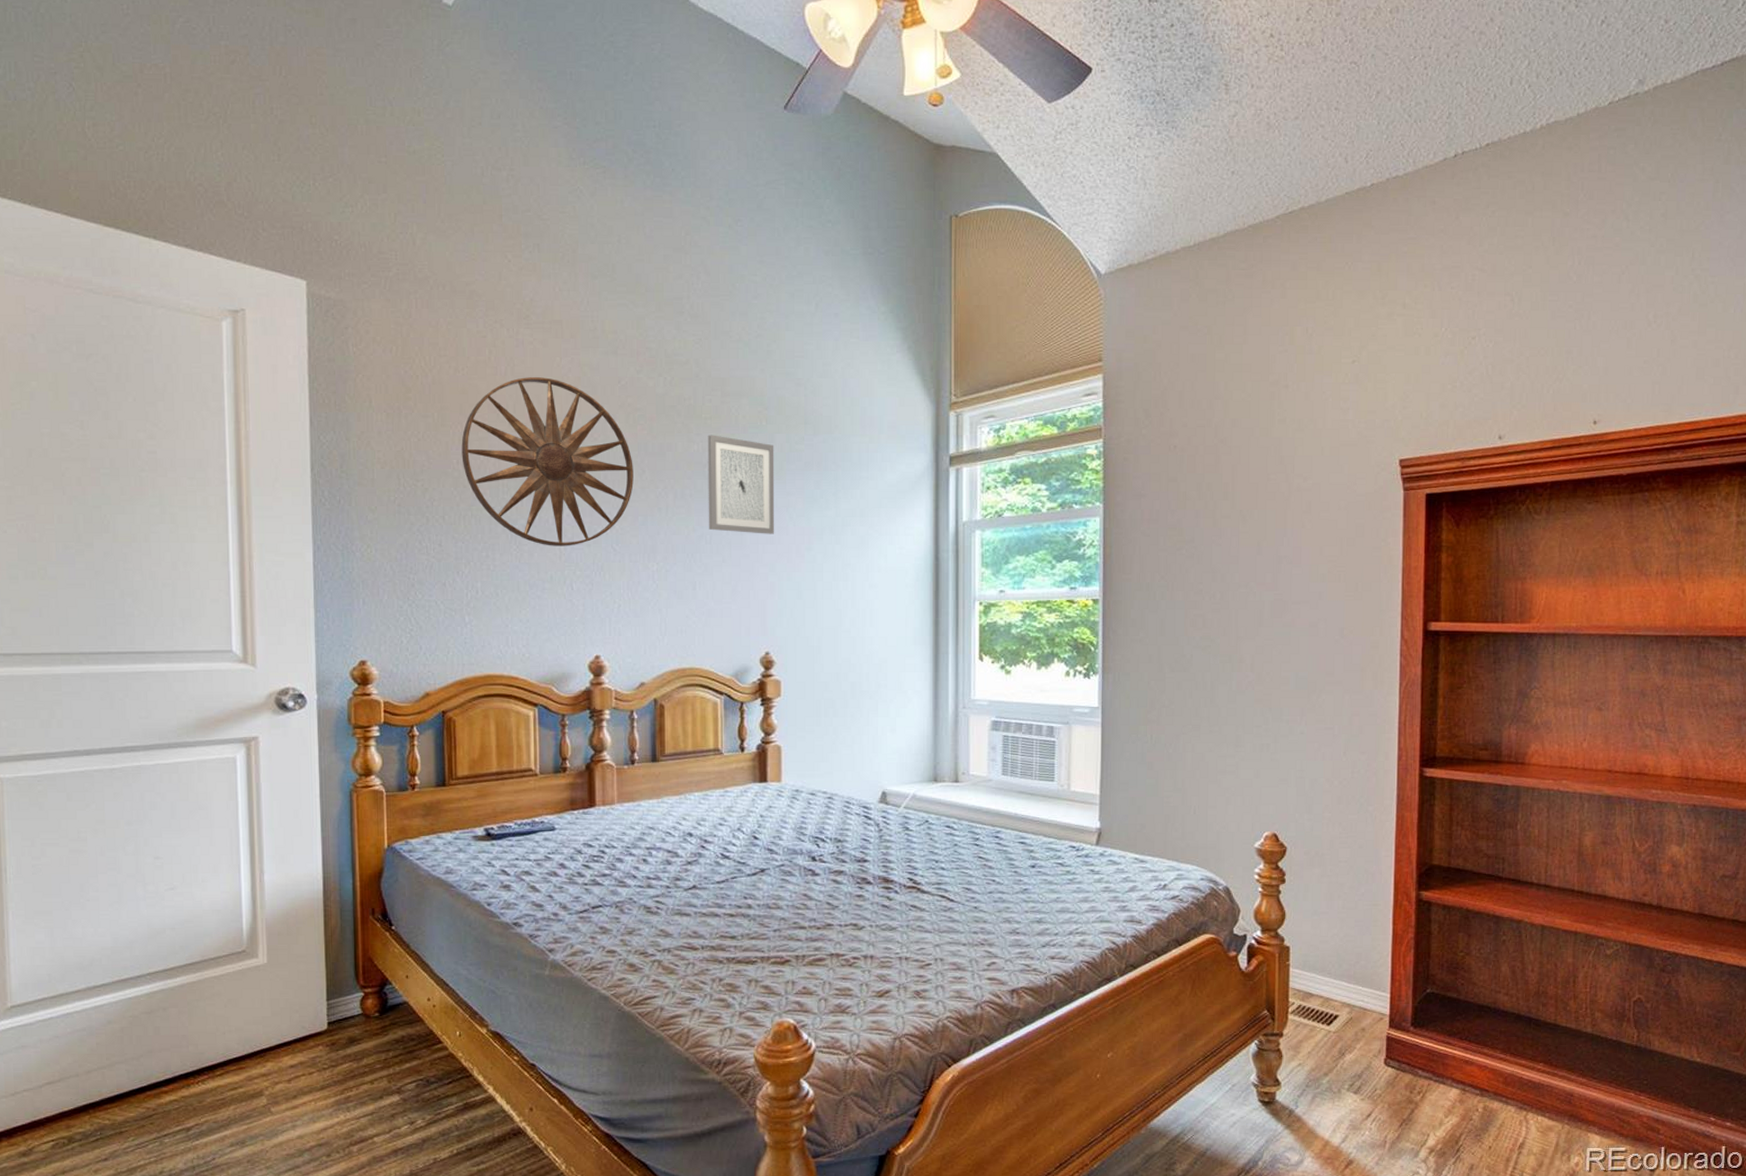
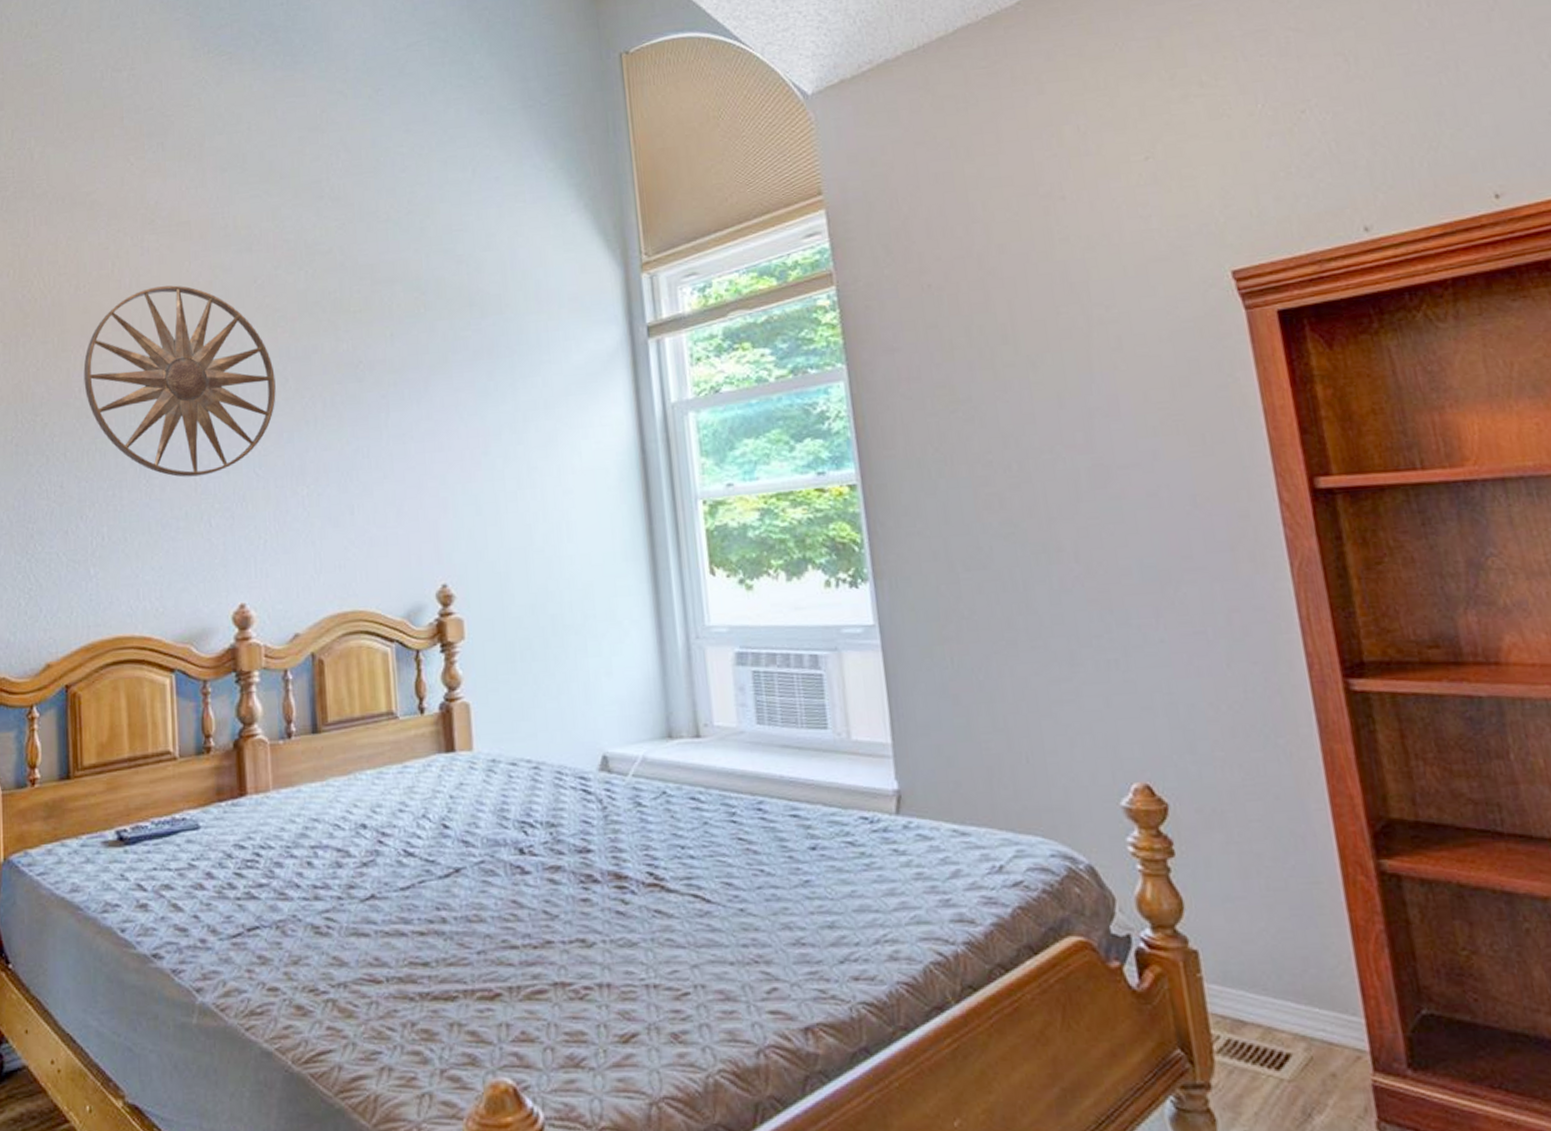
wall art: present [707,435,775,534] -> none [358,329,444,442]

